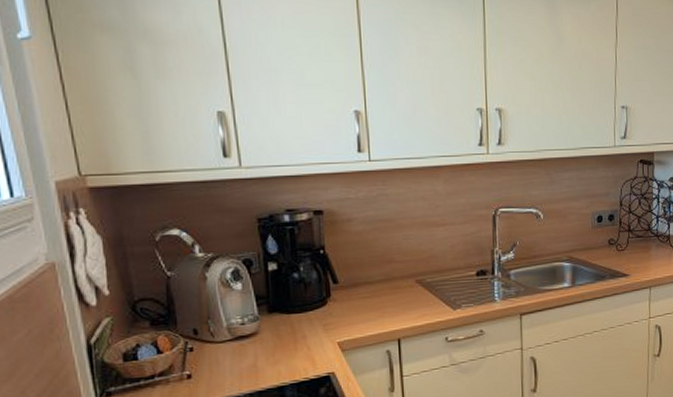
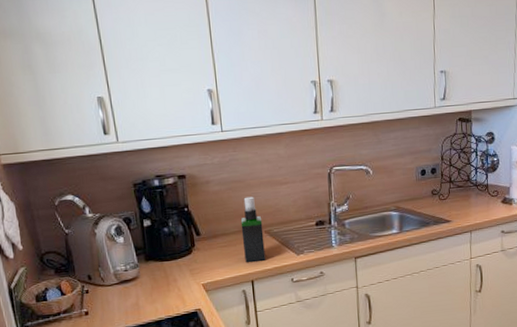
spray bottle: none [387,239,416,317] -> present [240,196,266,262]

